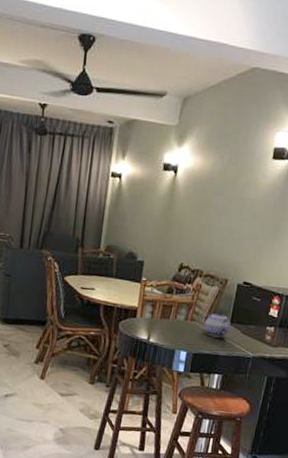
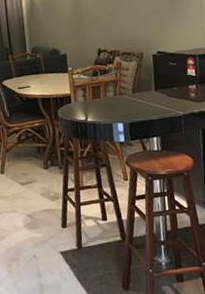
teapot: present [204,311,232,338] -> none [132,81,157,105]

